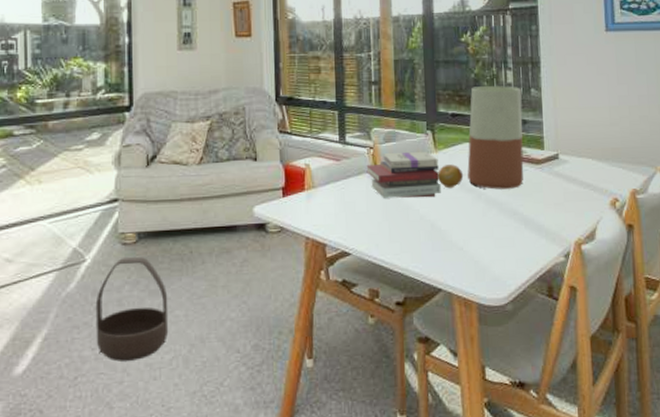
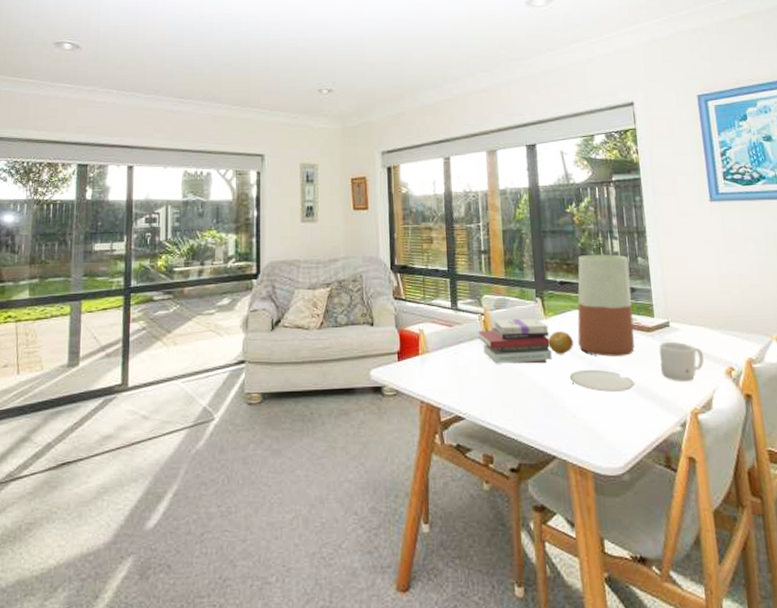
basket: present [95,257,169,362] -> none [222,417,290,519]
plate: none [458,202,523,225] -> present [569,369,636,392]
mug: none [547,174,591,213] -> present [659,342,705,382]

